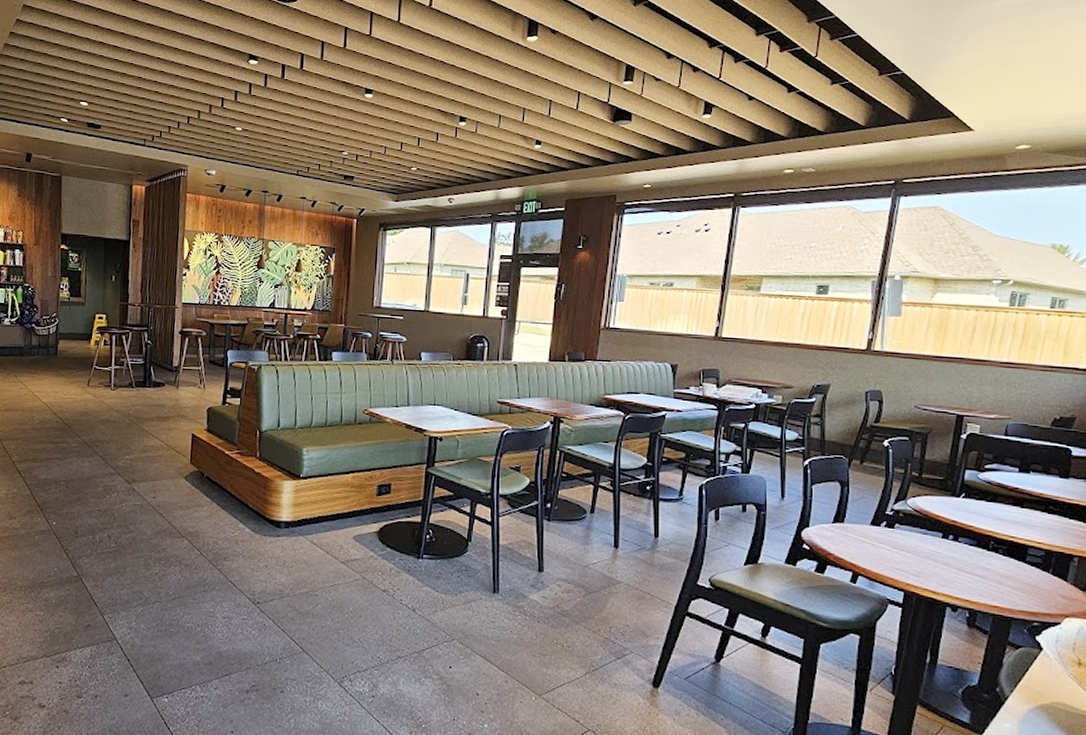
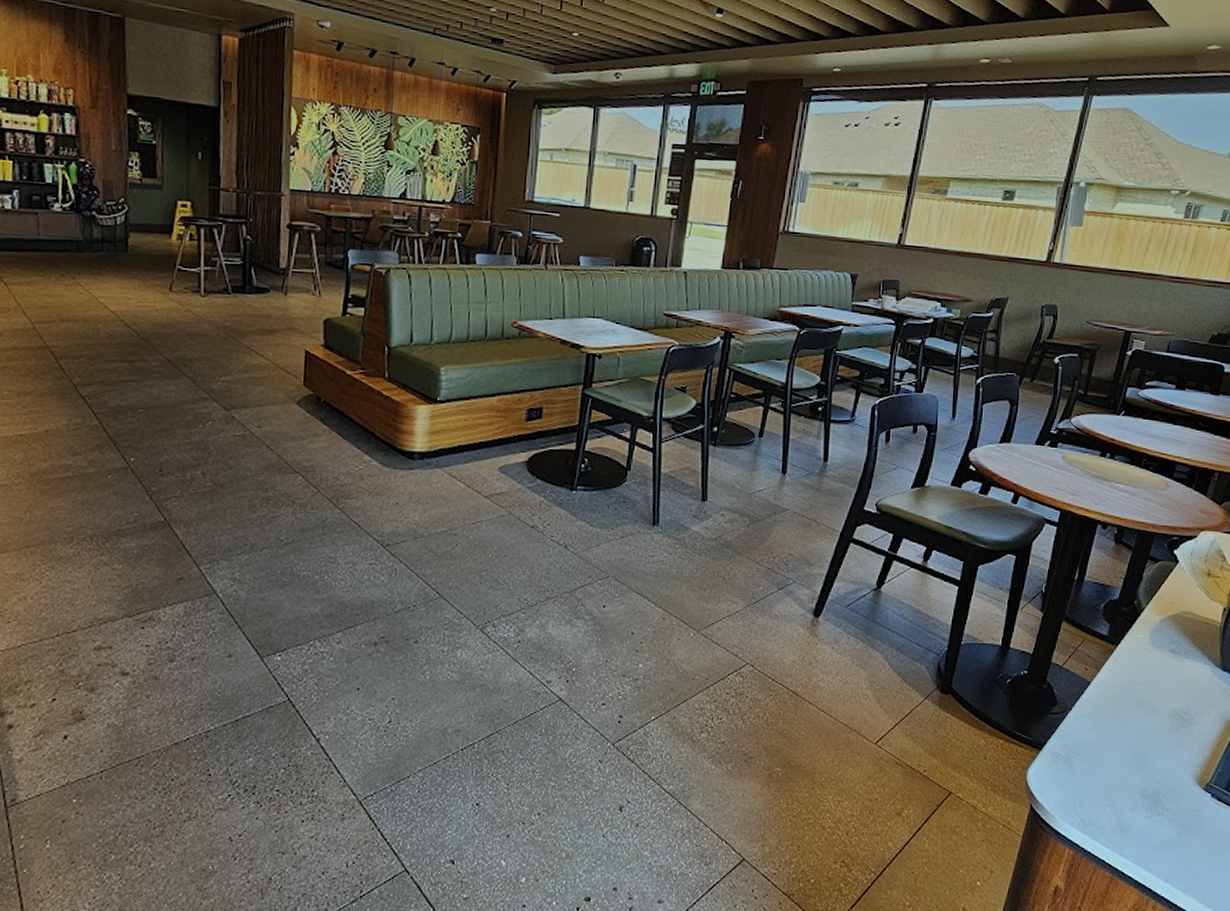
plate: none [900,534,1025,575] -> present [1061,452,1171,491]

